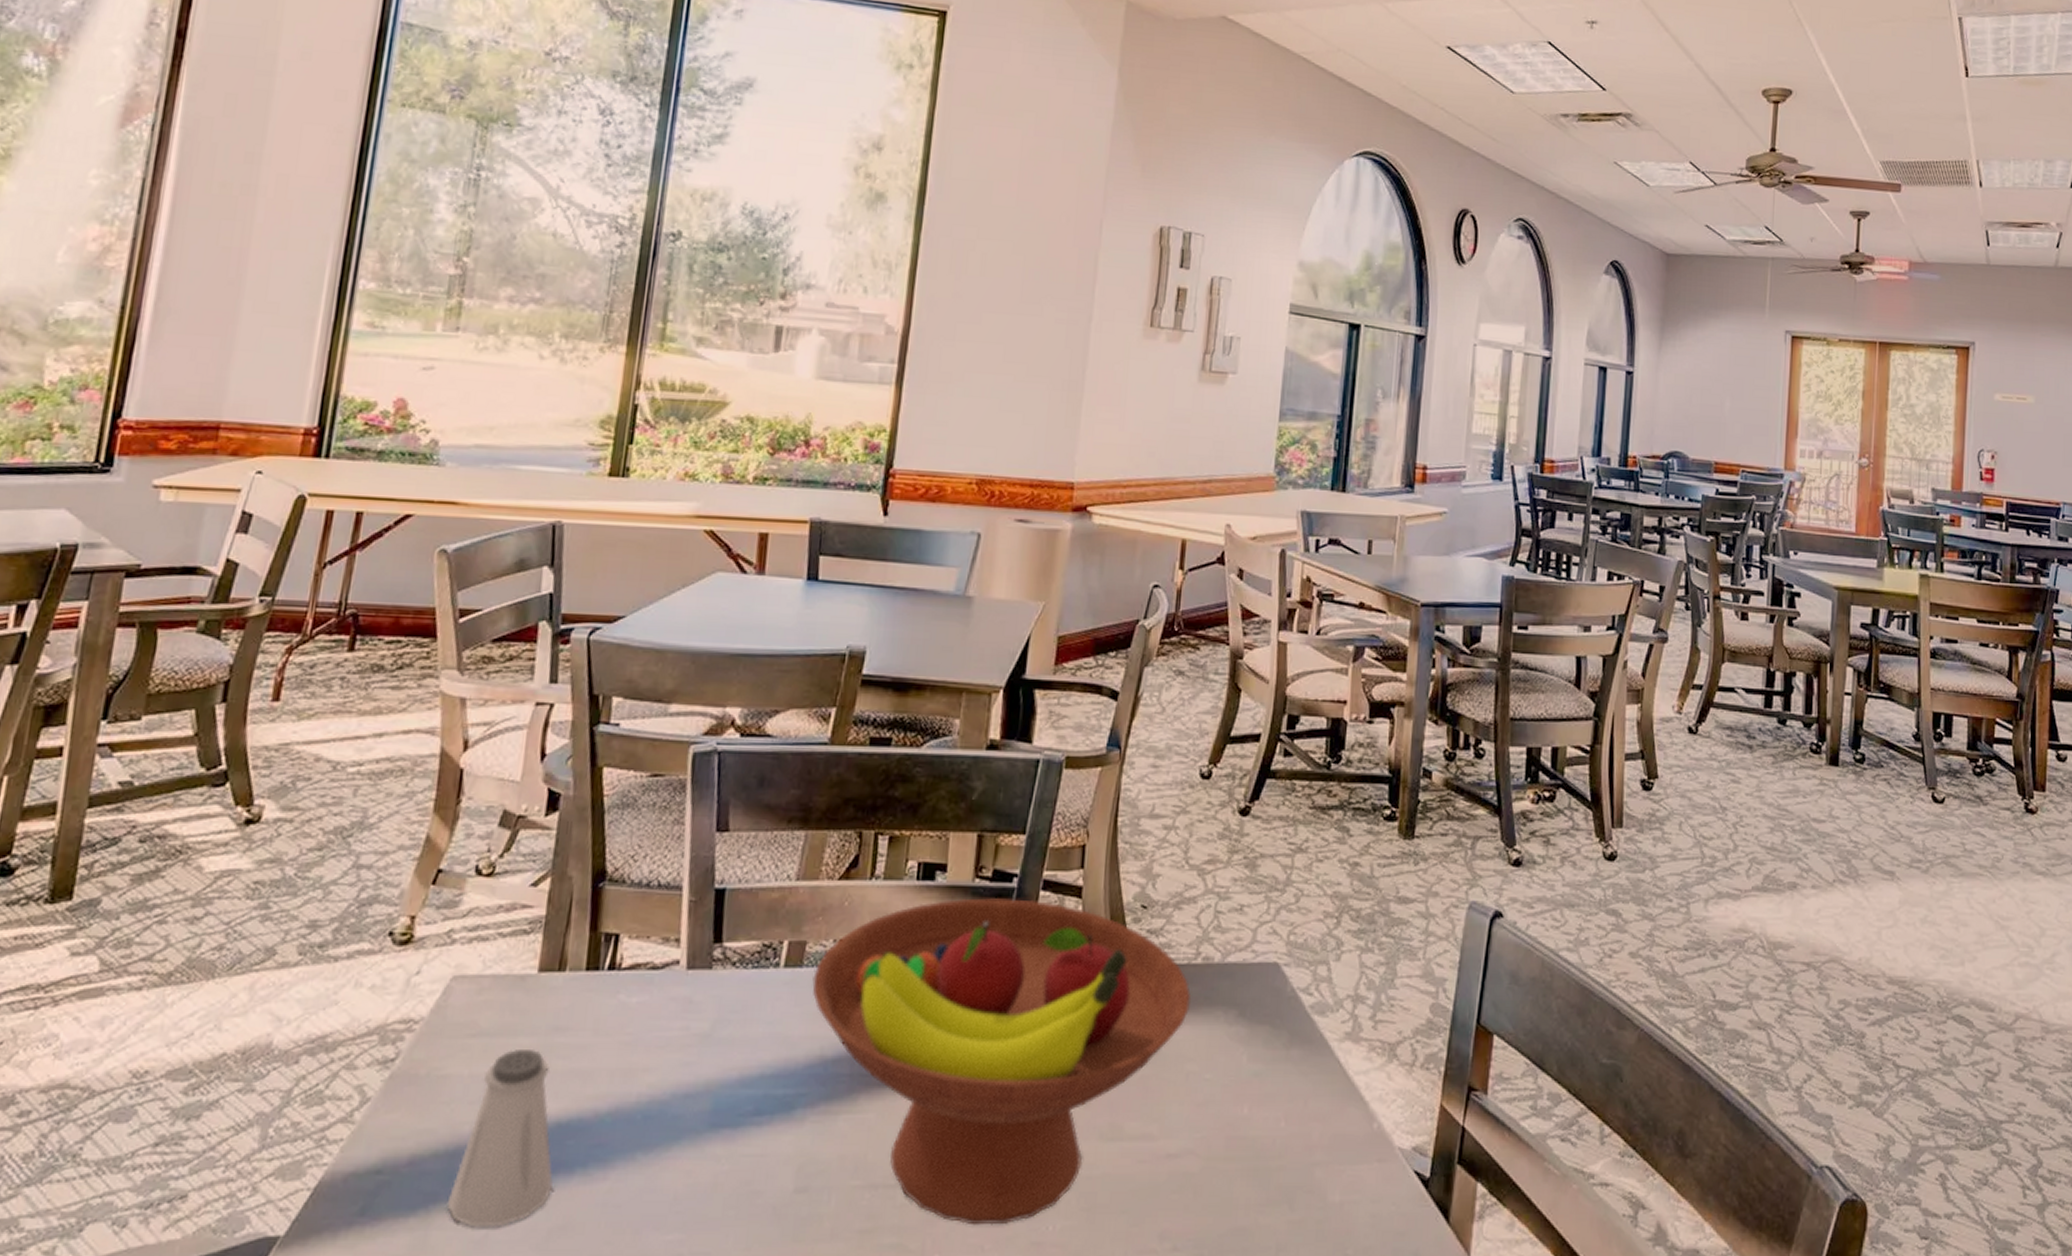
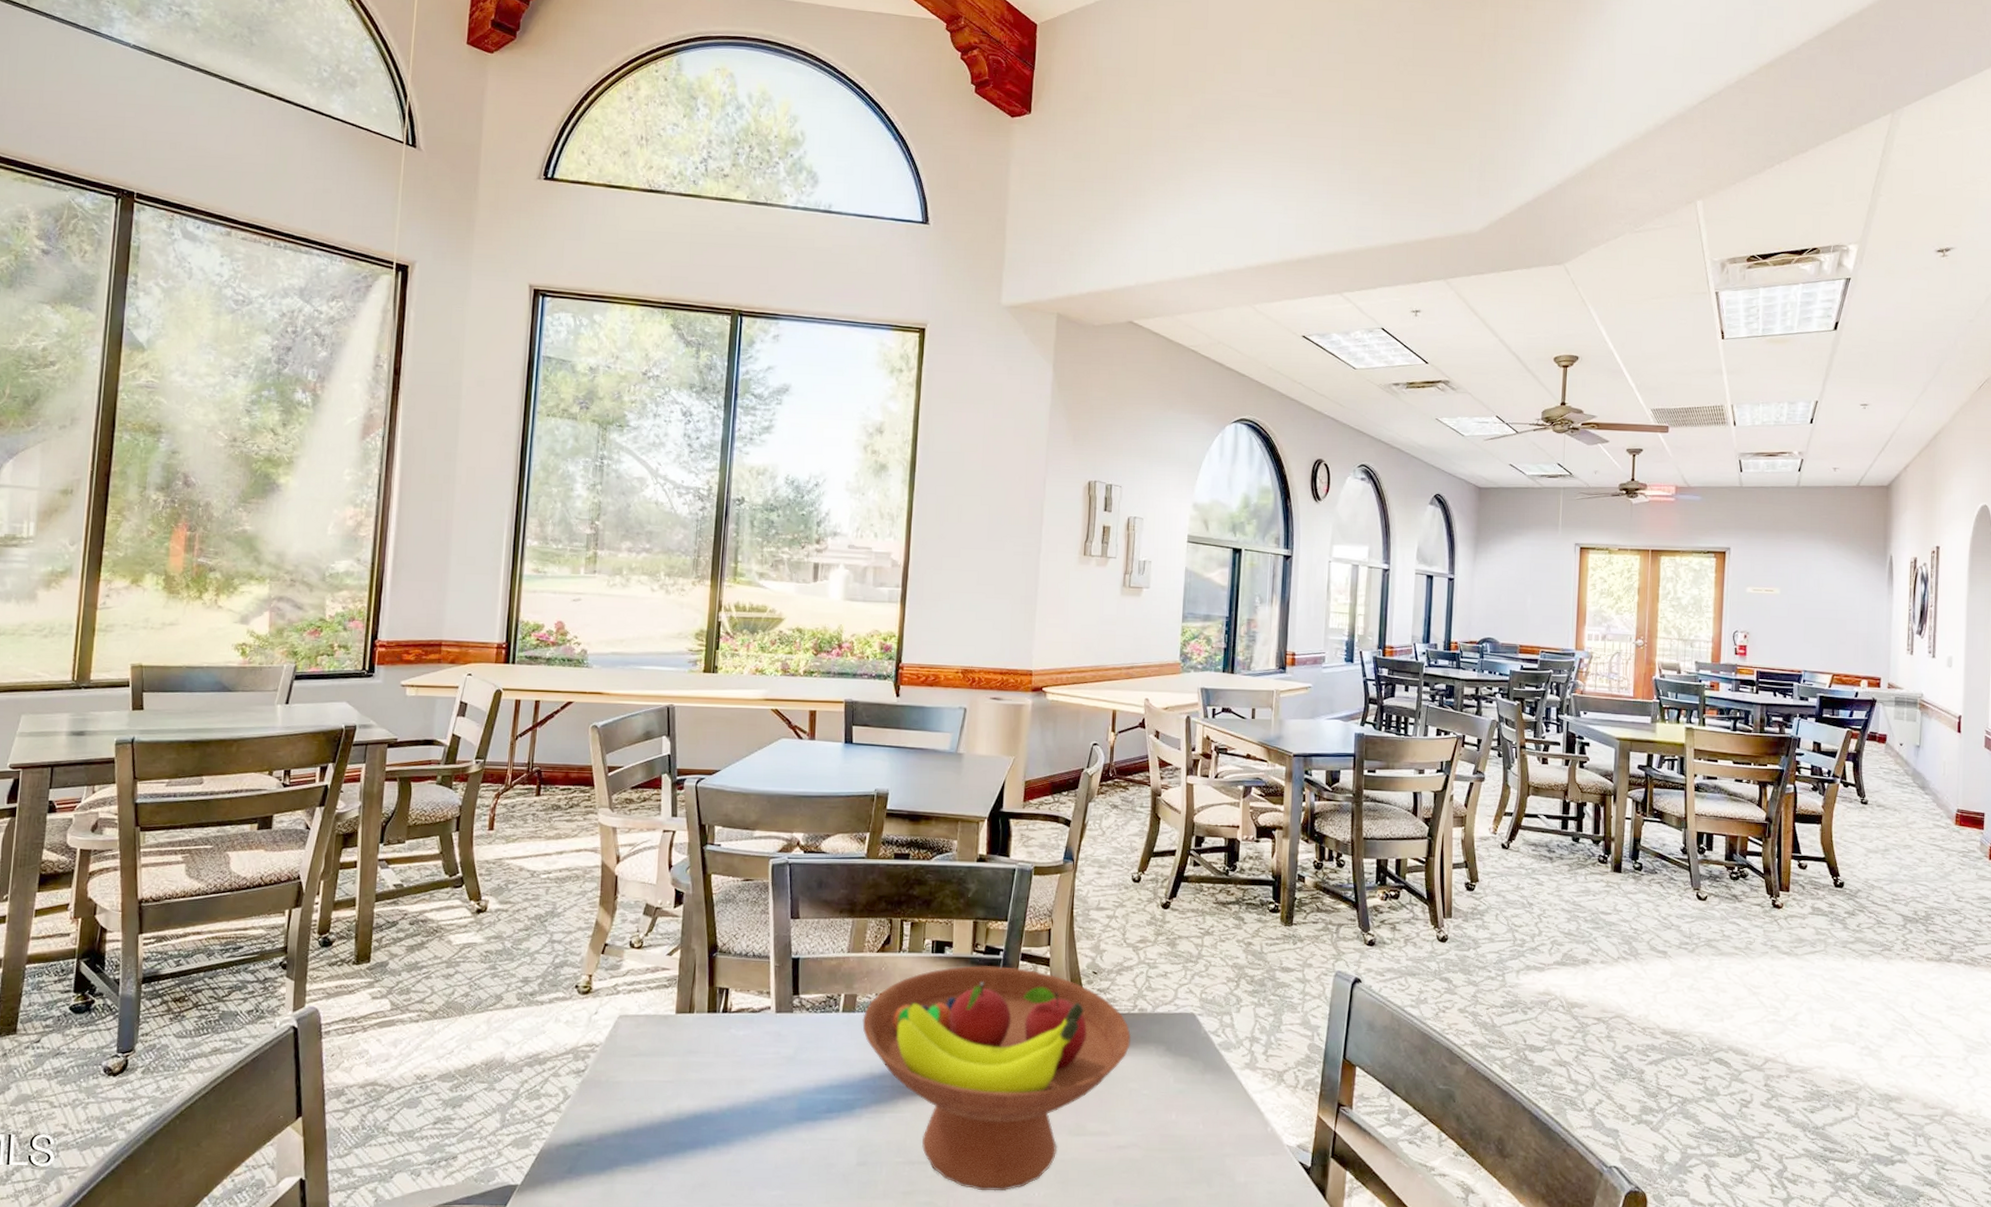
saltshaker: present [446,1050,553,1228] -> none [624,1065,694,1183]

